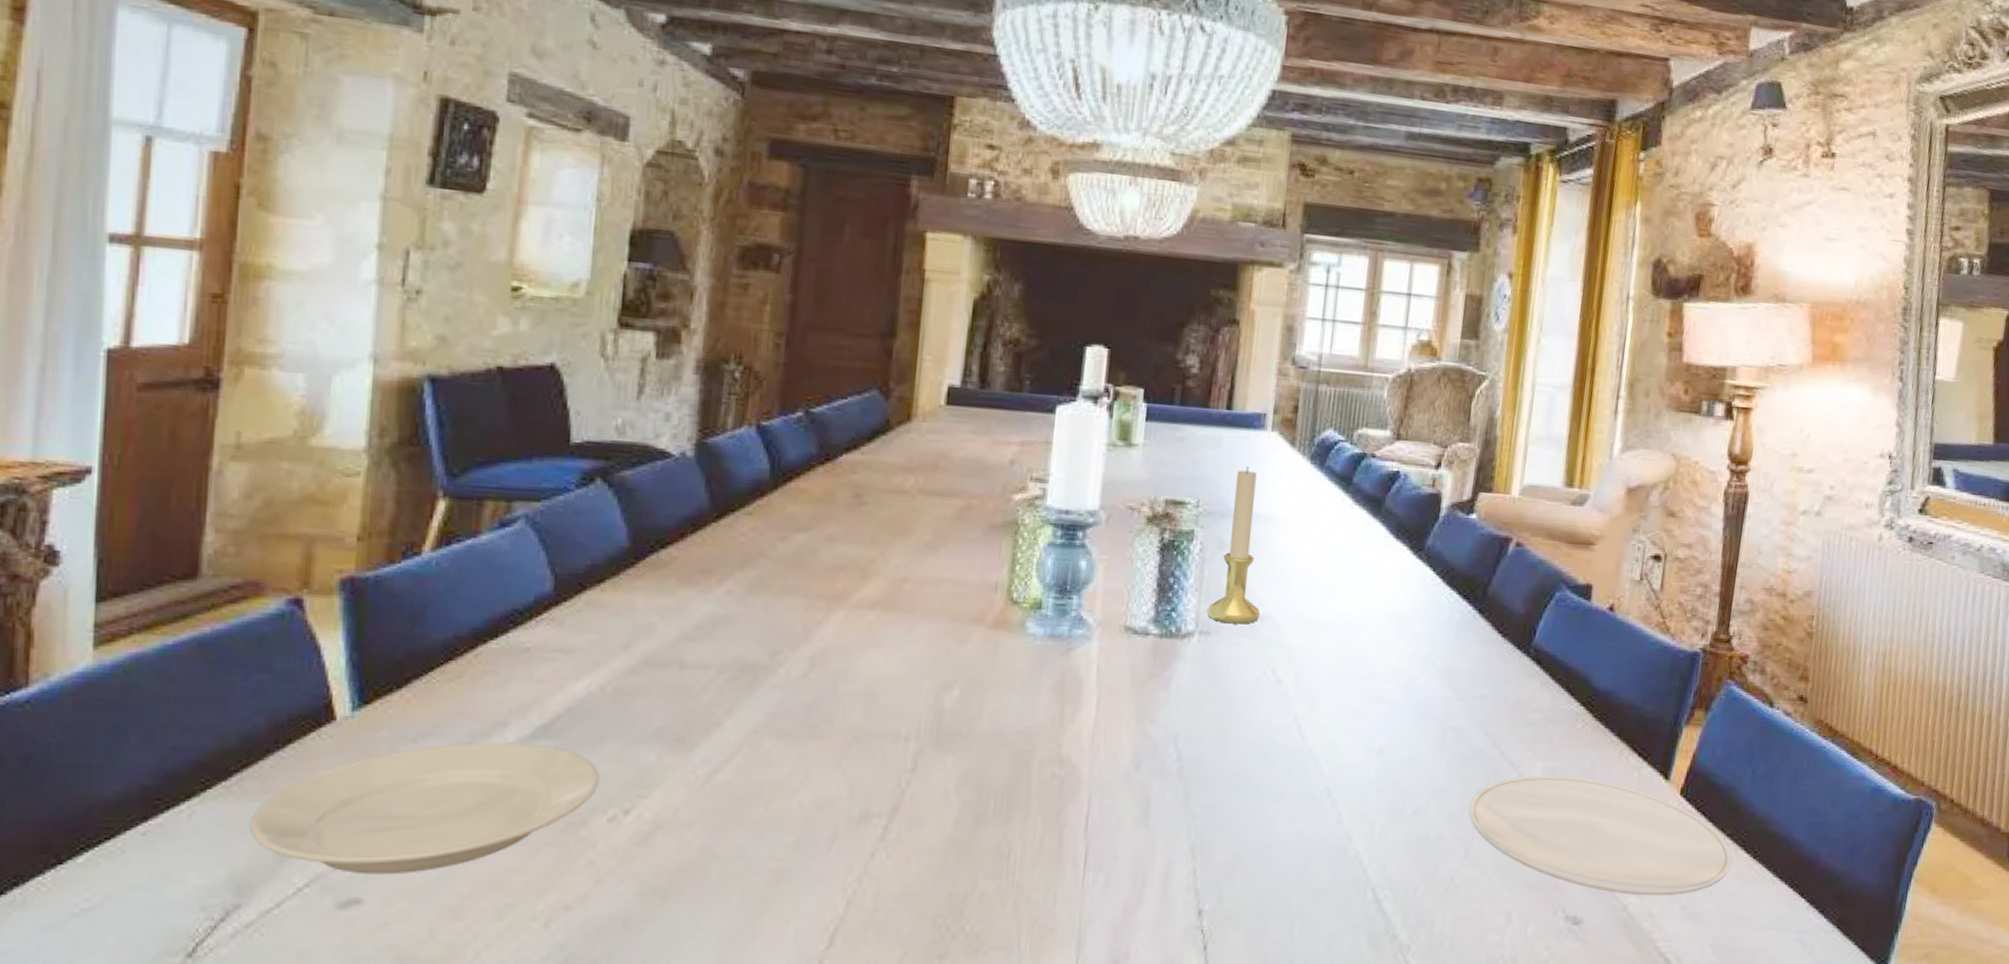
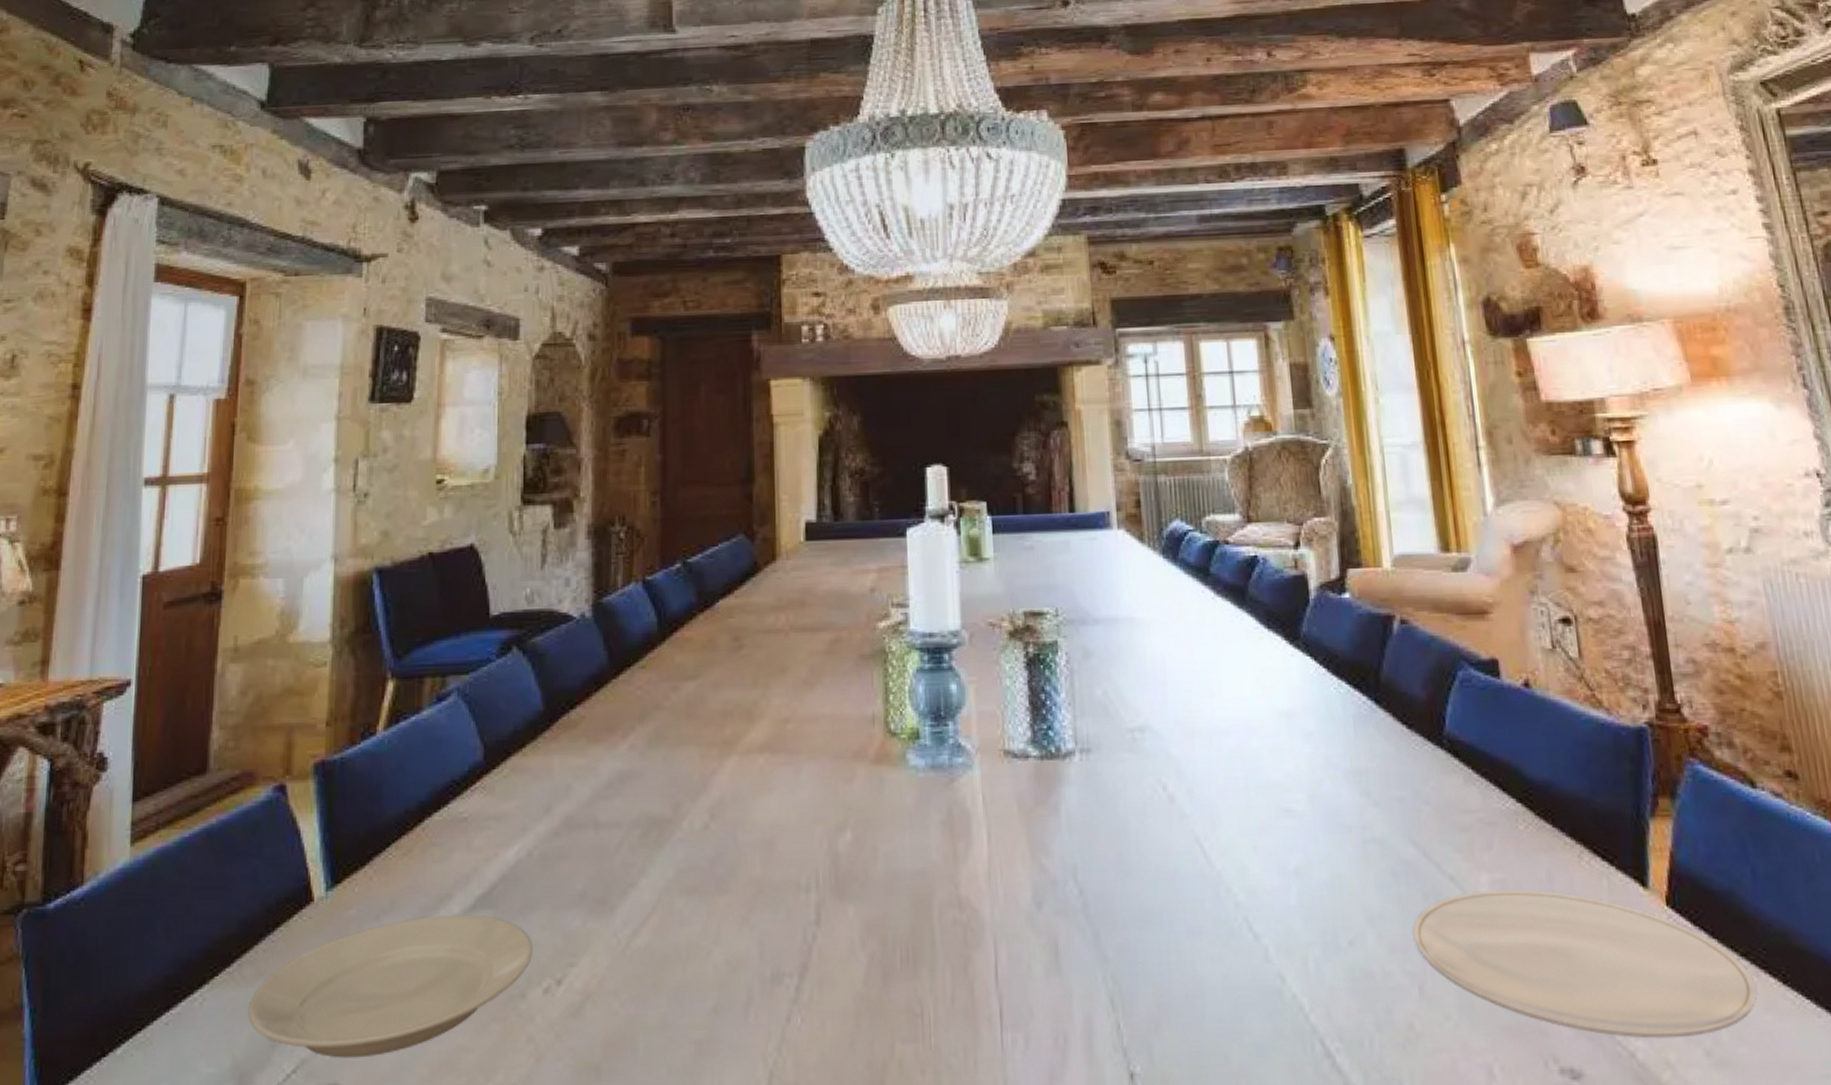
candle holder: present [1207,466,1260,625] -> none [1084,568,1139,739]

